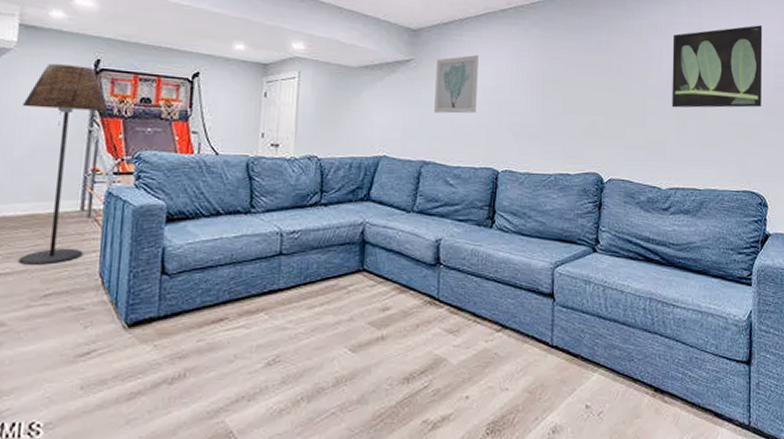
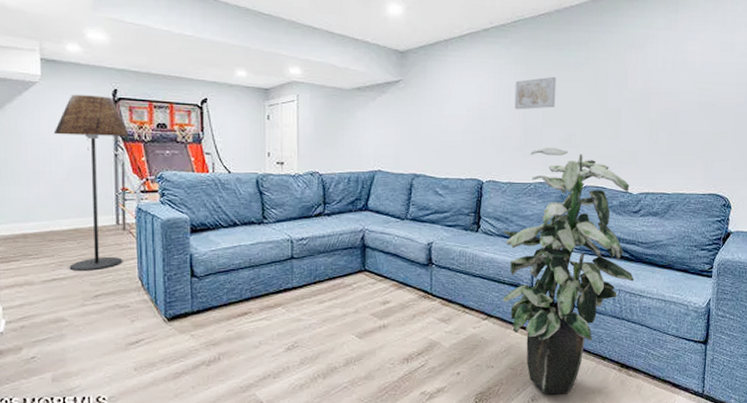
wall art: present [434,55,479,114] -> none [423,74,463,130]
indoor plant: none [519,136,667,424] -> present [502,148,635,394]
wall art: none [533,60,577,95] -> present [514,76,557,110]
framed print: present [672,25,763,108] -> none [645,36,737,119]

